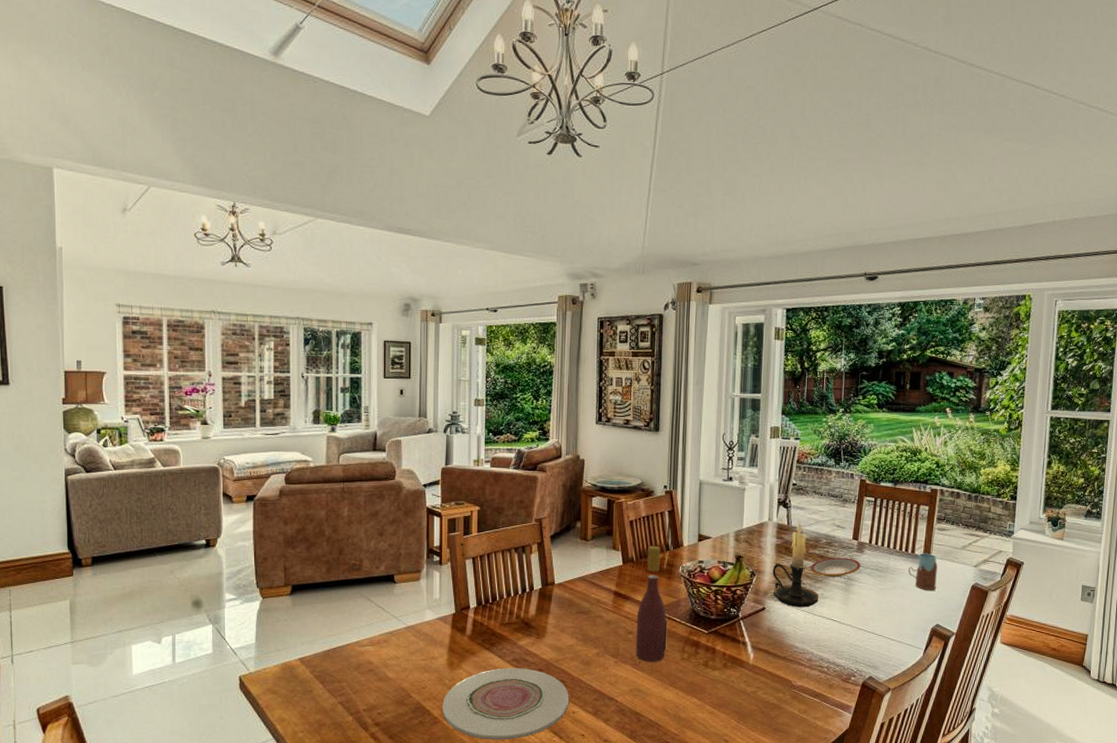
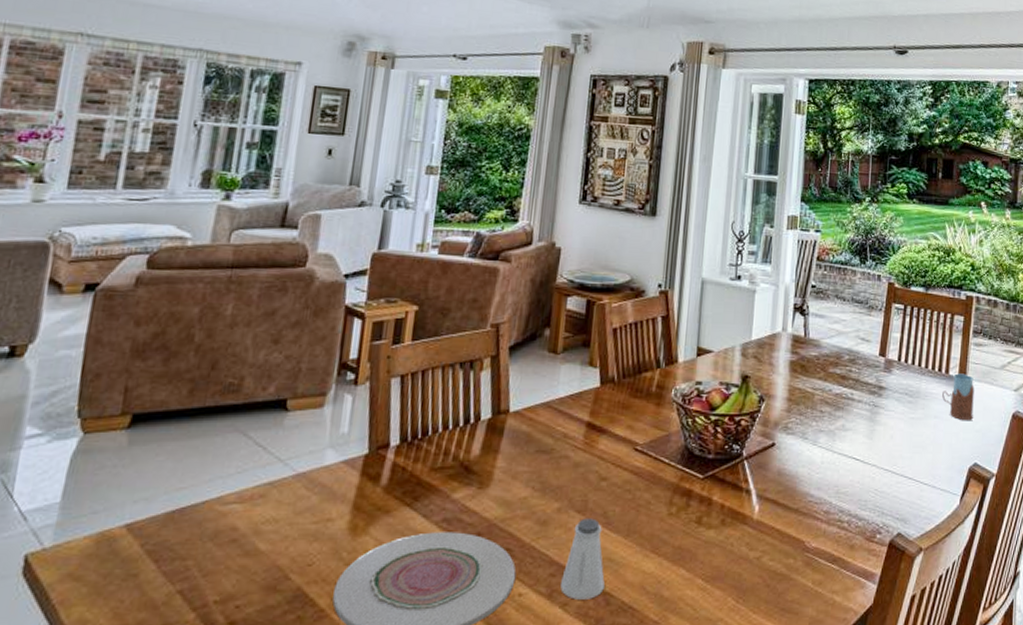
saltshaker: none [603,660,636,717] -> present [560,518,605,600]
wine bottle: present [635,545,668,662] -> none [608,360,653,520]
candle holder: present [773,520,819,608] -> none [785,331,840,443]
plate: present [810,558,861,578] -> none [829,378,888,404]

